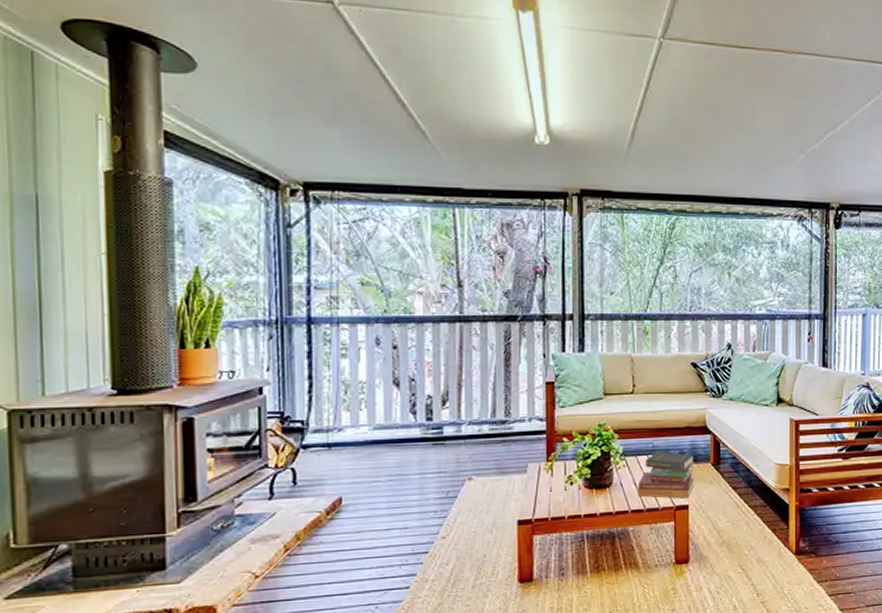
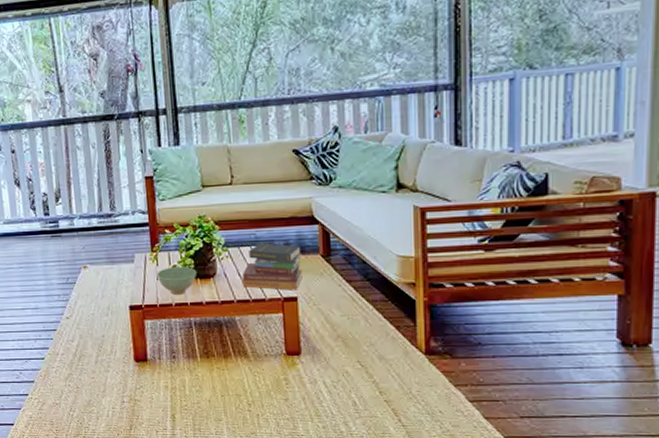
bowl: none [550,476,593,507] -> present [156,266,197,295]

